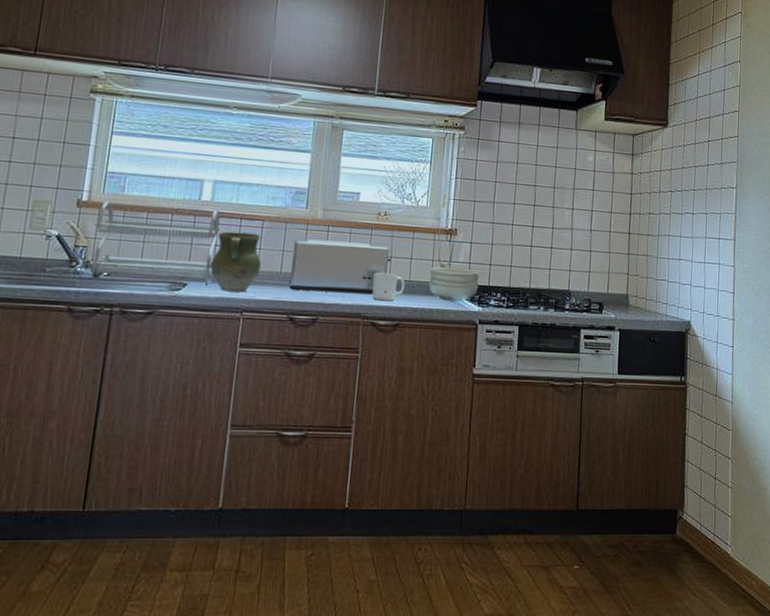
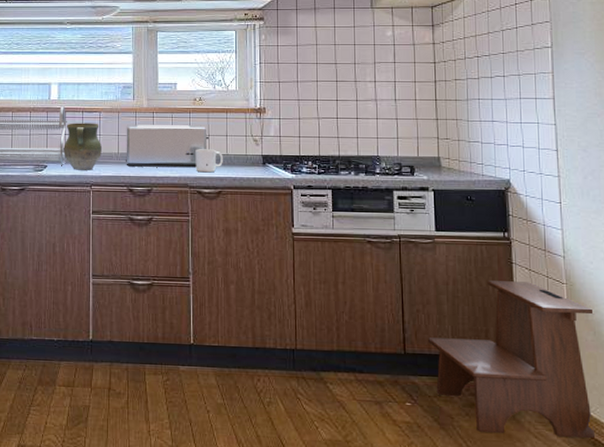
bowl: present [428,266,480,302] -> none [244,140,291,171]
step stool: none [600,428,754,593] -> present [427,280,596,438]

